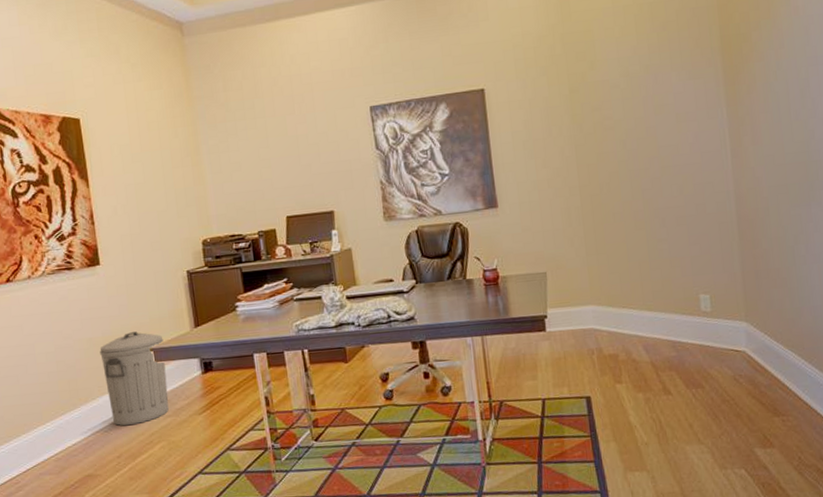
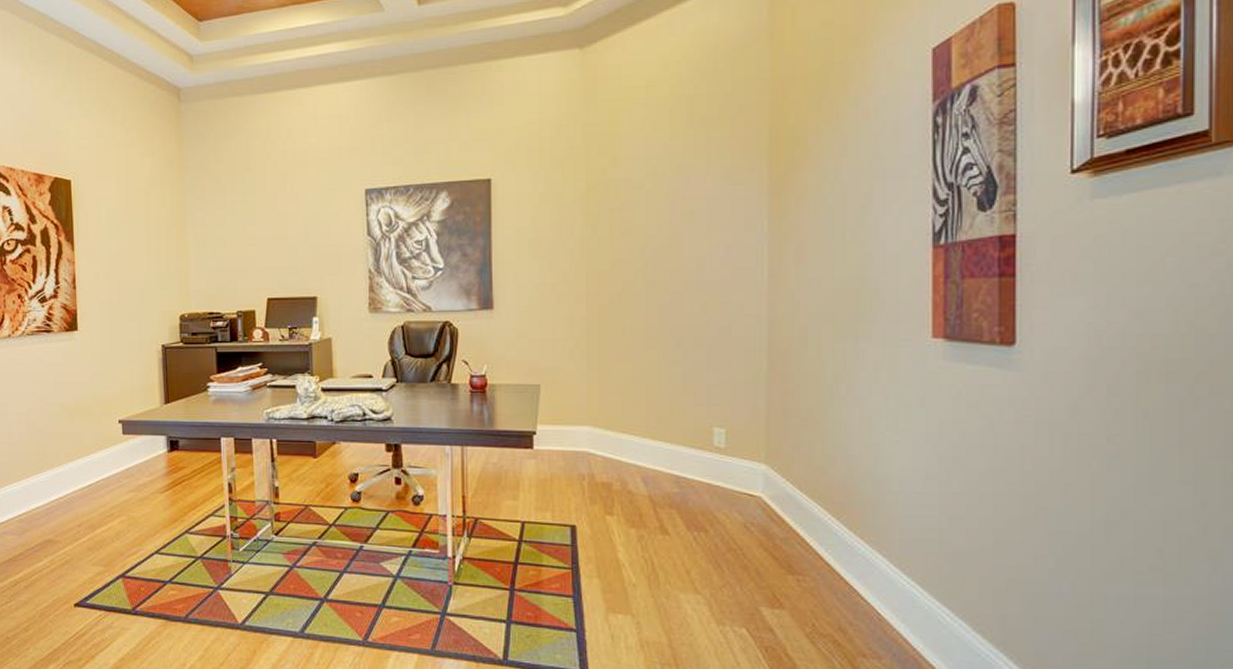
trash can: present [100,332,169,426] -> none [70,402,133,495]

